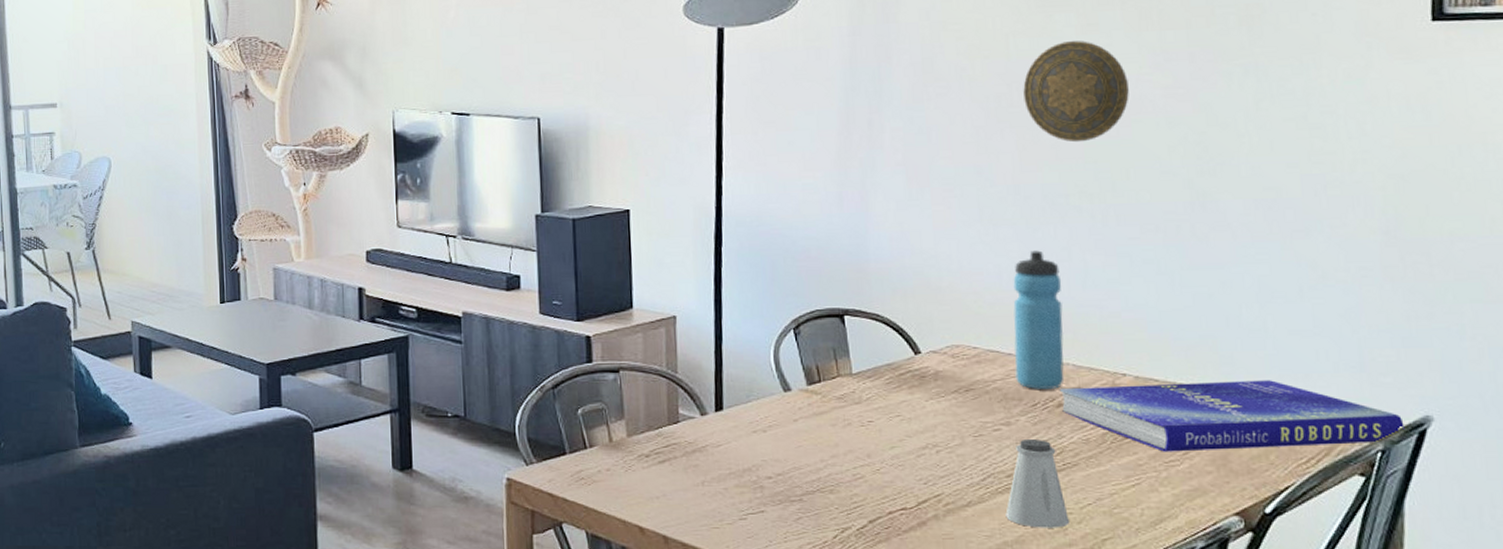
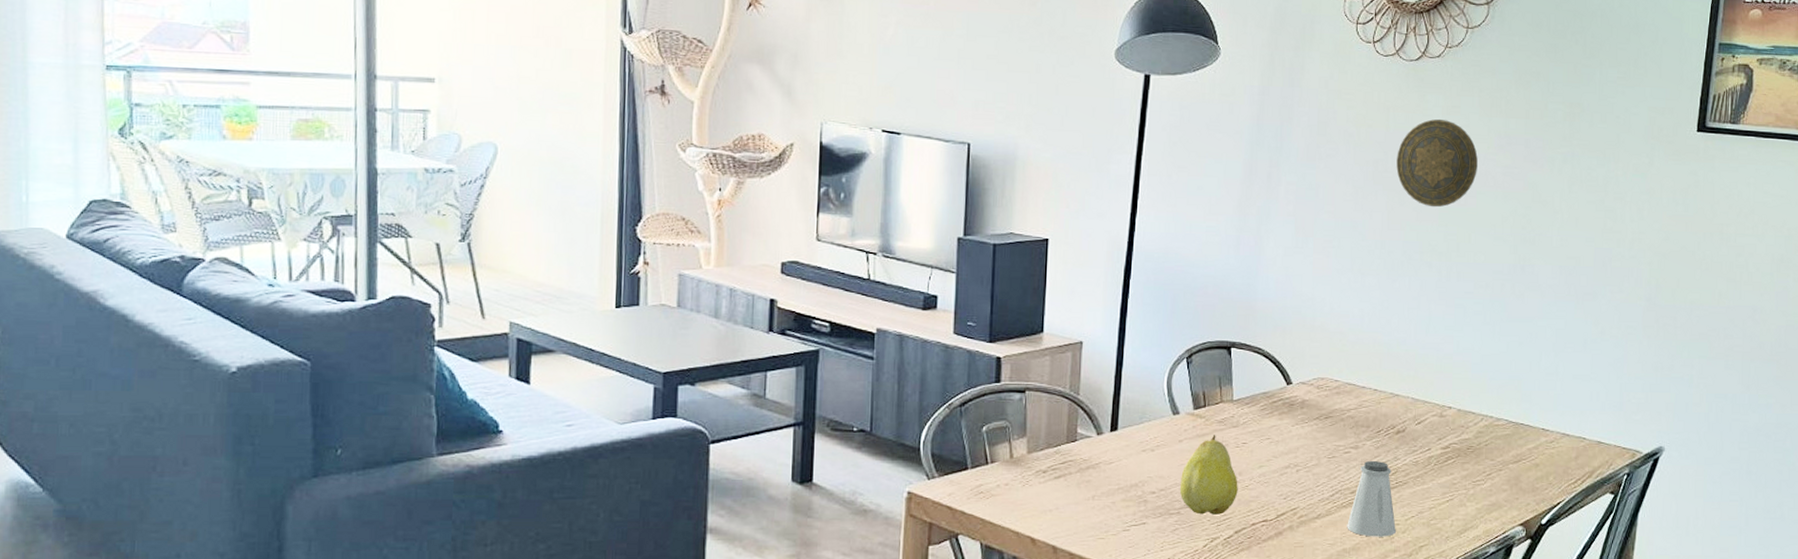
fruit: none [799,413,868,502] -> present [1179,435,1238,515]
water bottle: present [1013,250,1065,389] -> none [1366,298,1410,418]
book: present [1059,380,1405,452] -> none [1399,415,1645,473]

